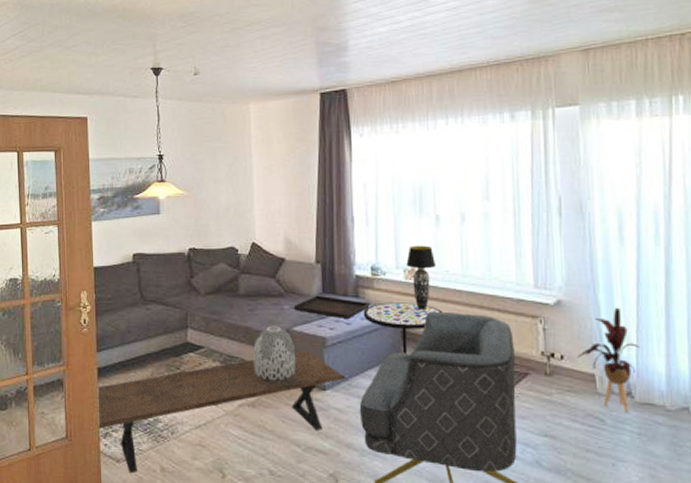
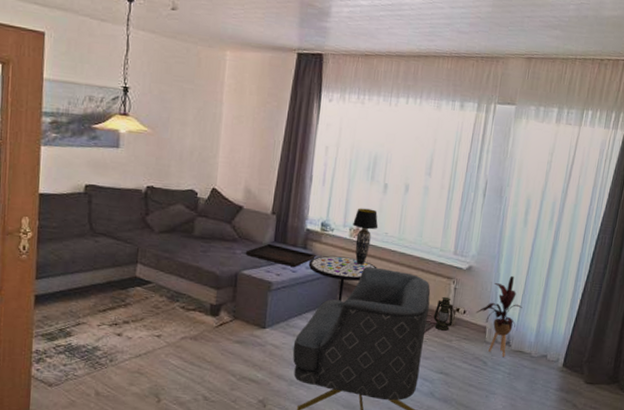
coffee table: present [96,350,347,474] -> none [32,292,286,397]
vase: present [253,325,295,381] -> none [200,267,242,318]
lantern: none [522,340,550,382] -> present [433,296,455,331]

